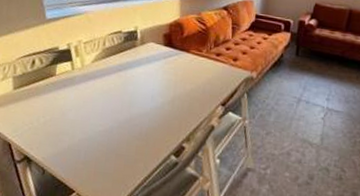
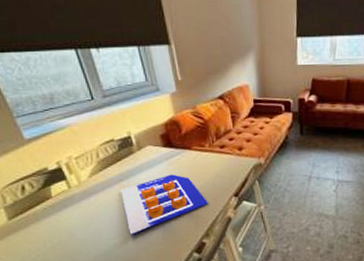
poster: none [115,73,195,125] -> present [121,174,208,235]

